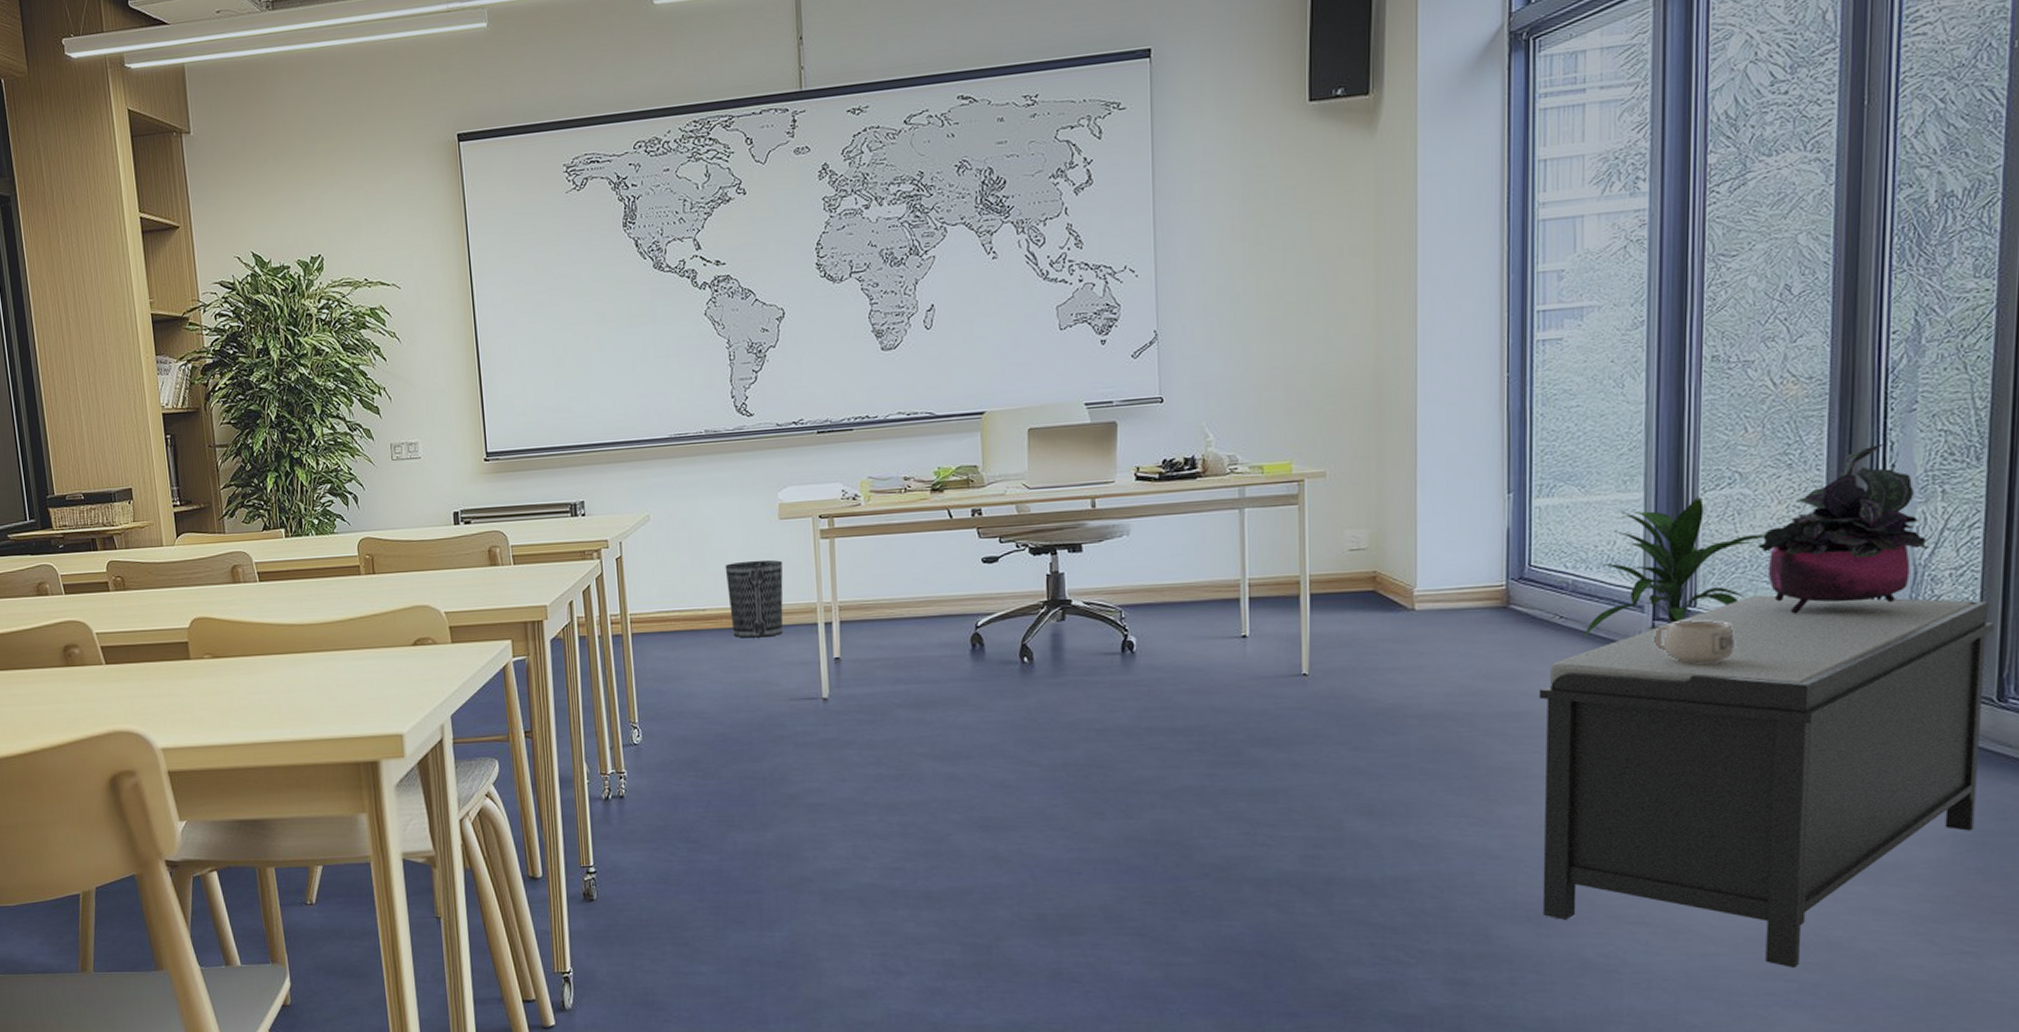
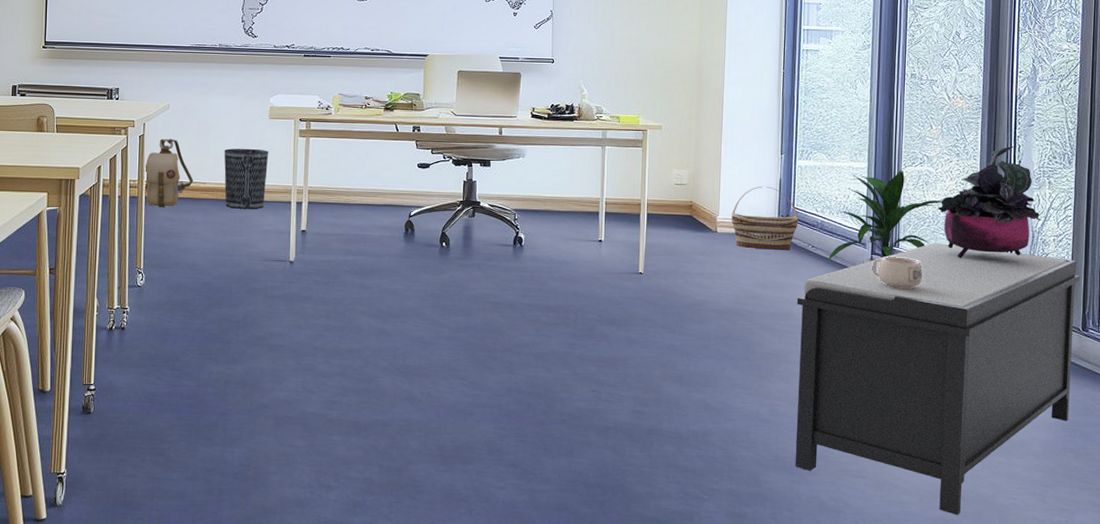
backpack: none [626,558,691,646] -> present [143,138,194,208]
basket: none [1435,539,1538,628] -> present [731,186,799,250]

